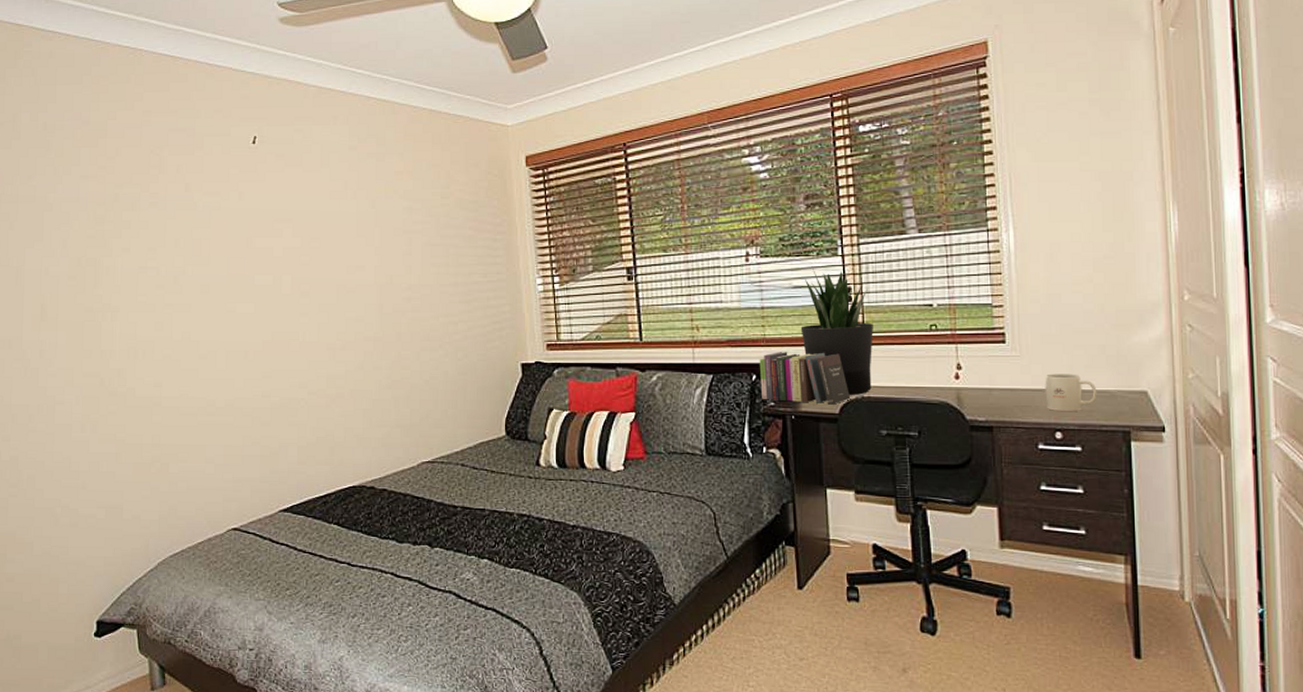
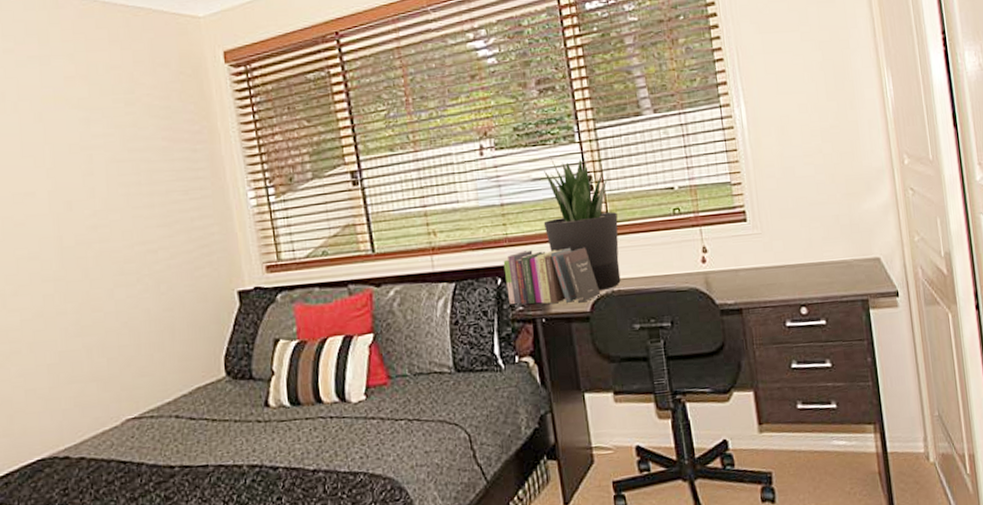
mug: present [1045,374,1097,412] -> none [786,246,836,287]

